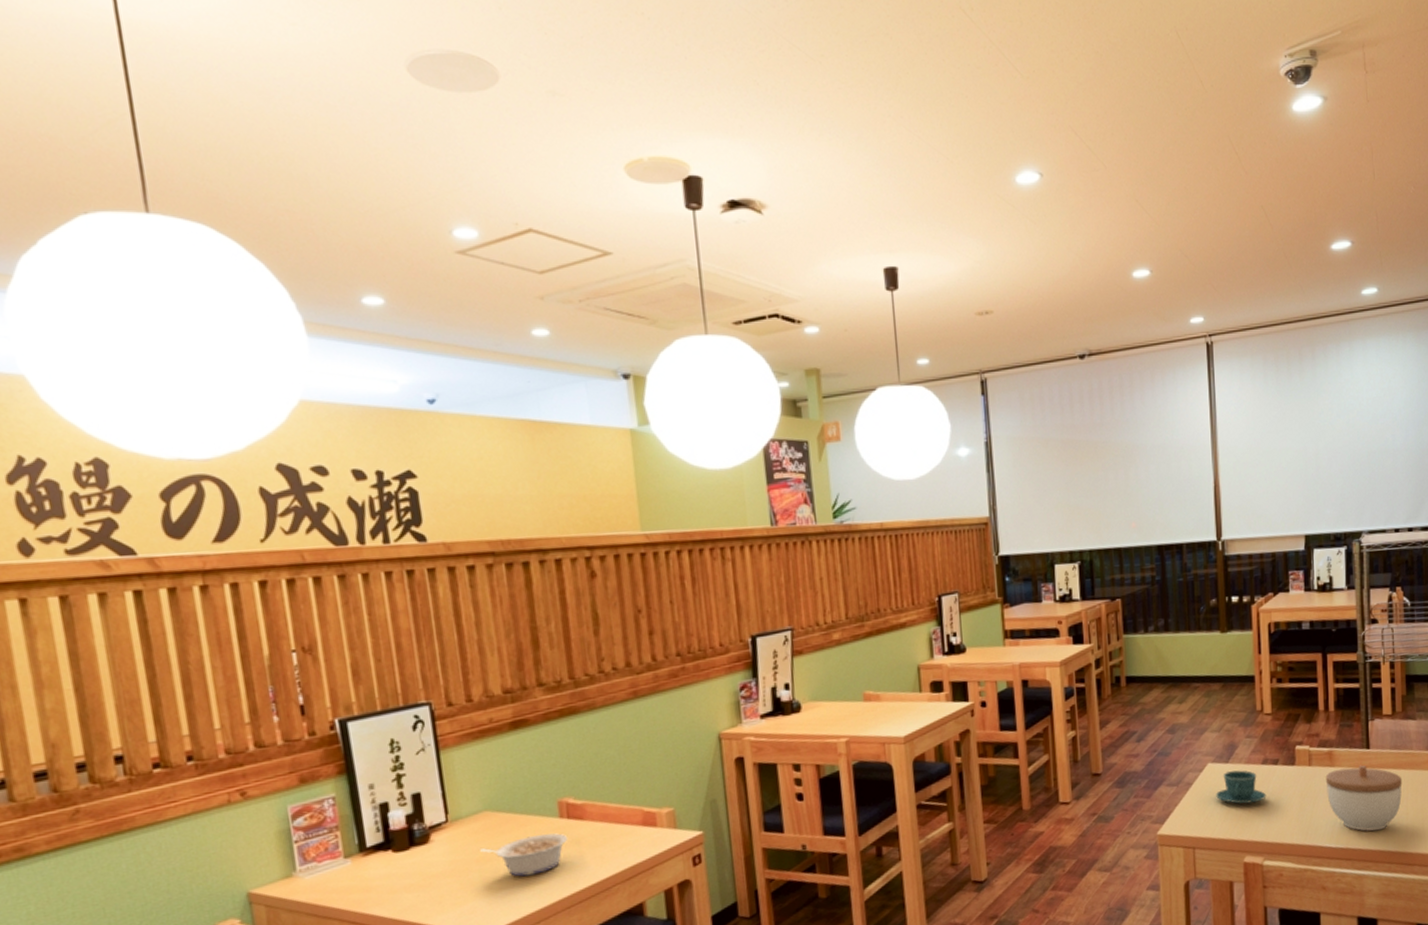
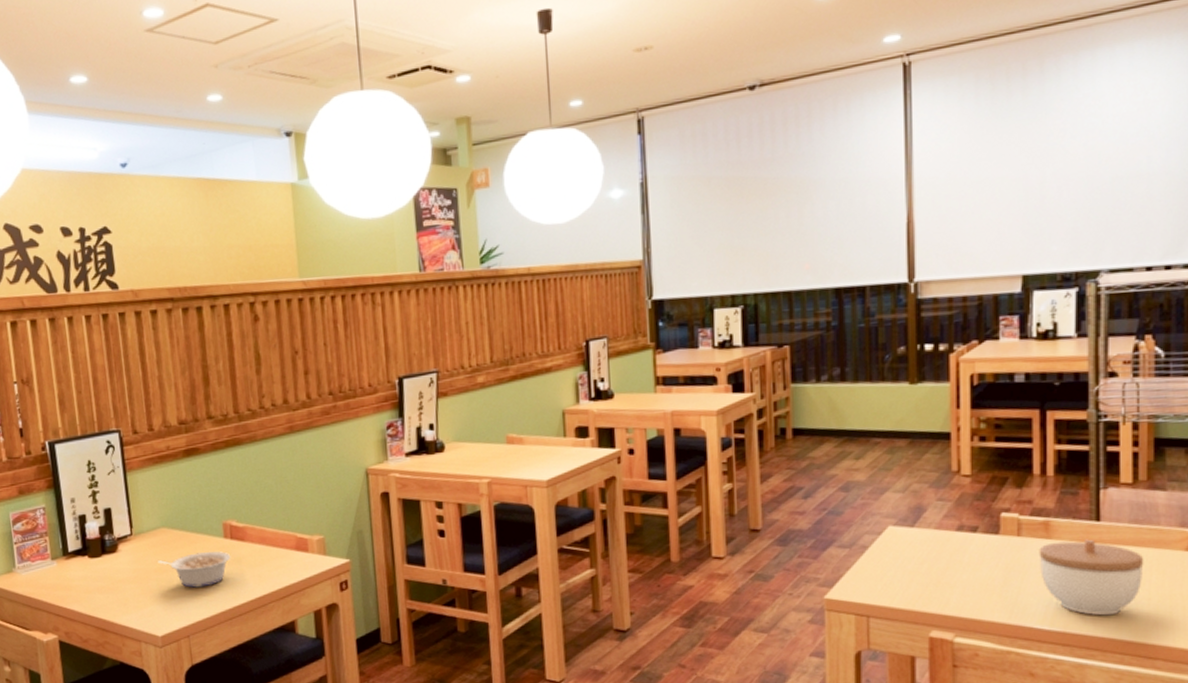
teacup: present [1216,770,1267,804] -> none [897,536,961,573]

